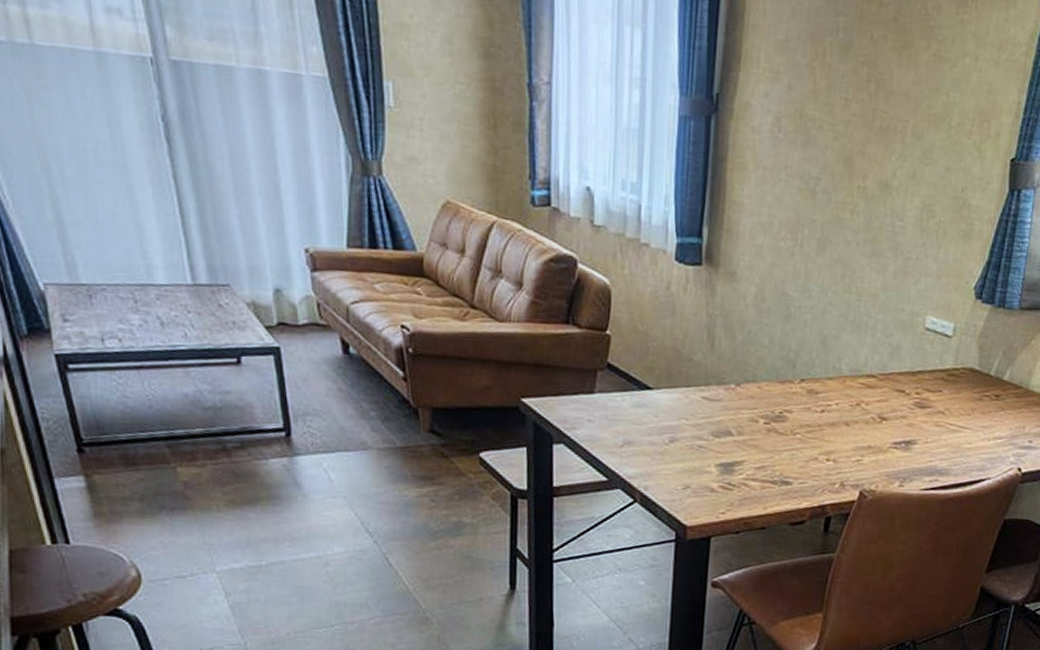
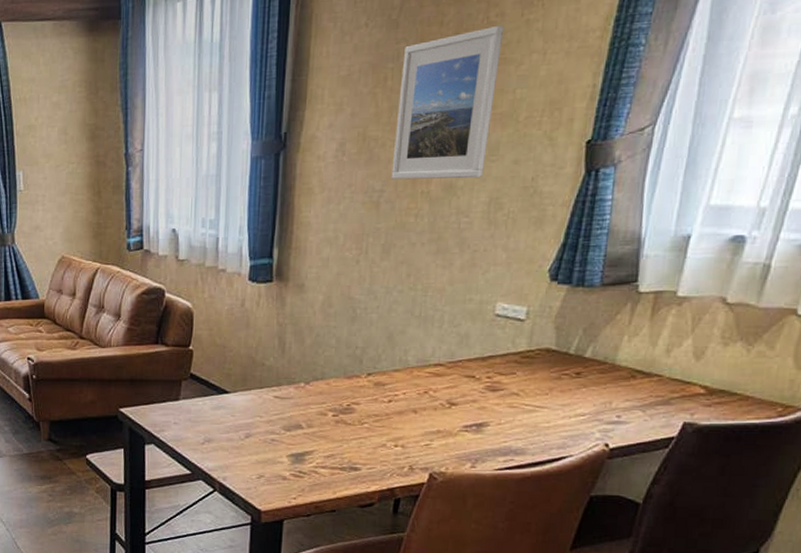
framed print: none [828,18,941,181] -> present [391,25,505,180]

